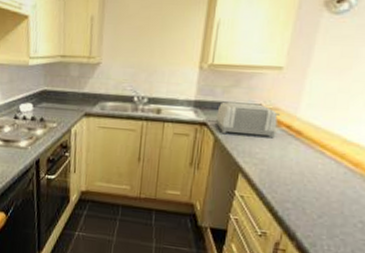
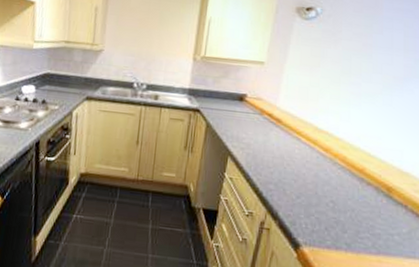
toaster: present [216,101,281,138] -> none [208,90,263,125]

